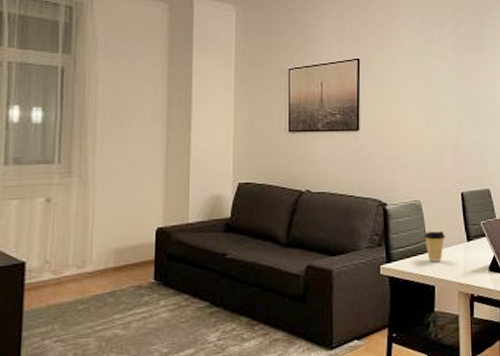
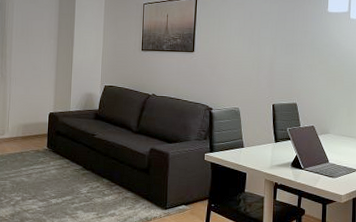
coffee cup: present [424,231,446,262] -> none [240,132,257,156]

